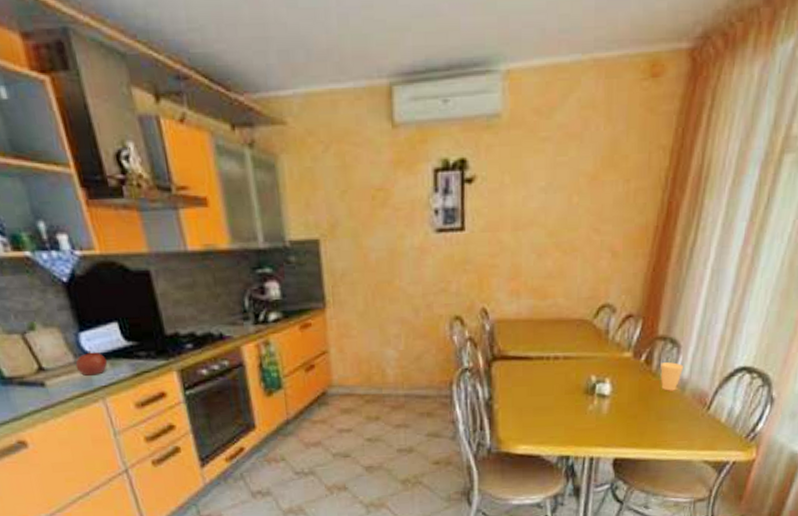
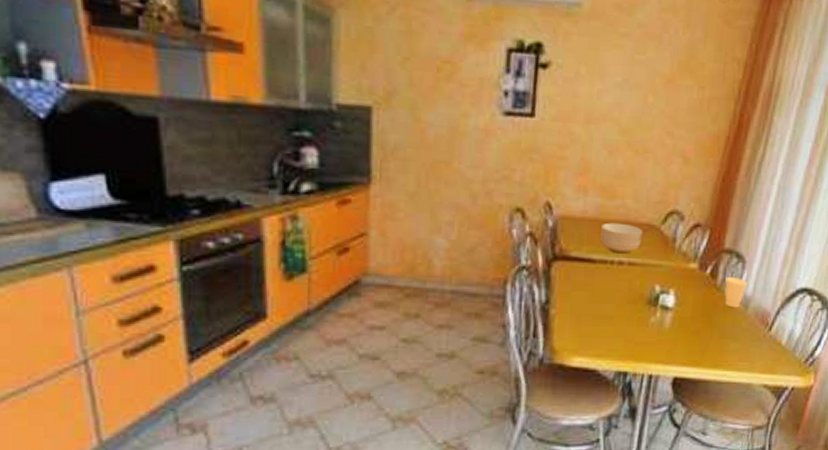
fruit: present [75,350,108,376] -> none [37,206,83,237]
bowl: none [534,321,575,350] -> present [599,222,642,254]

